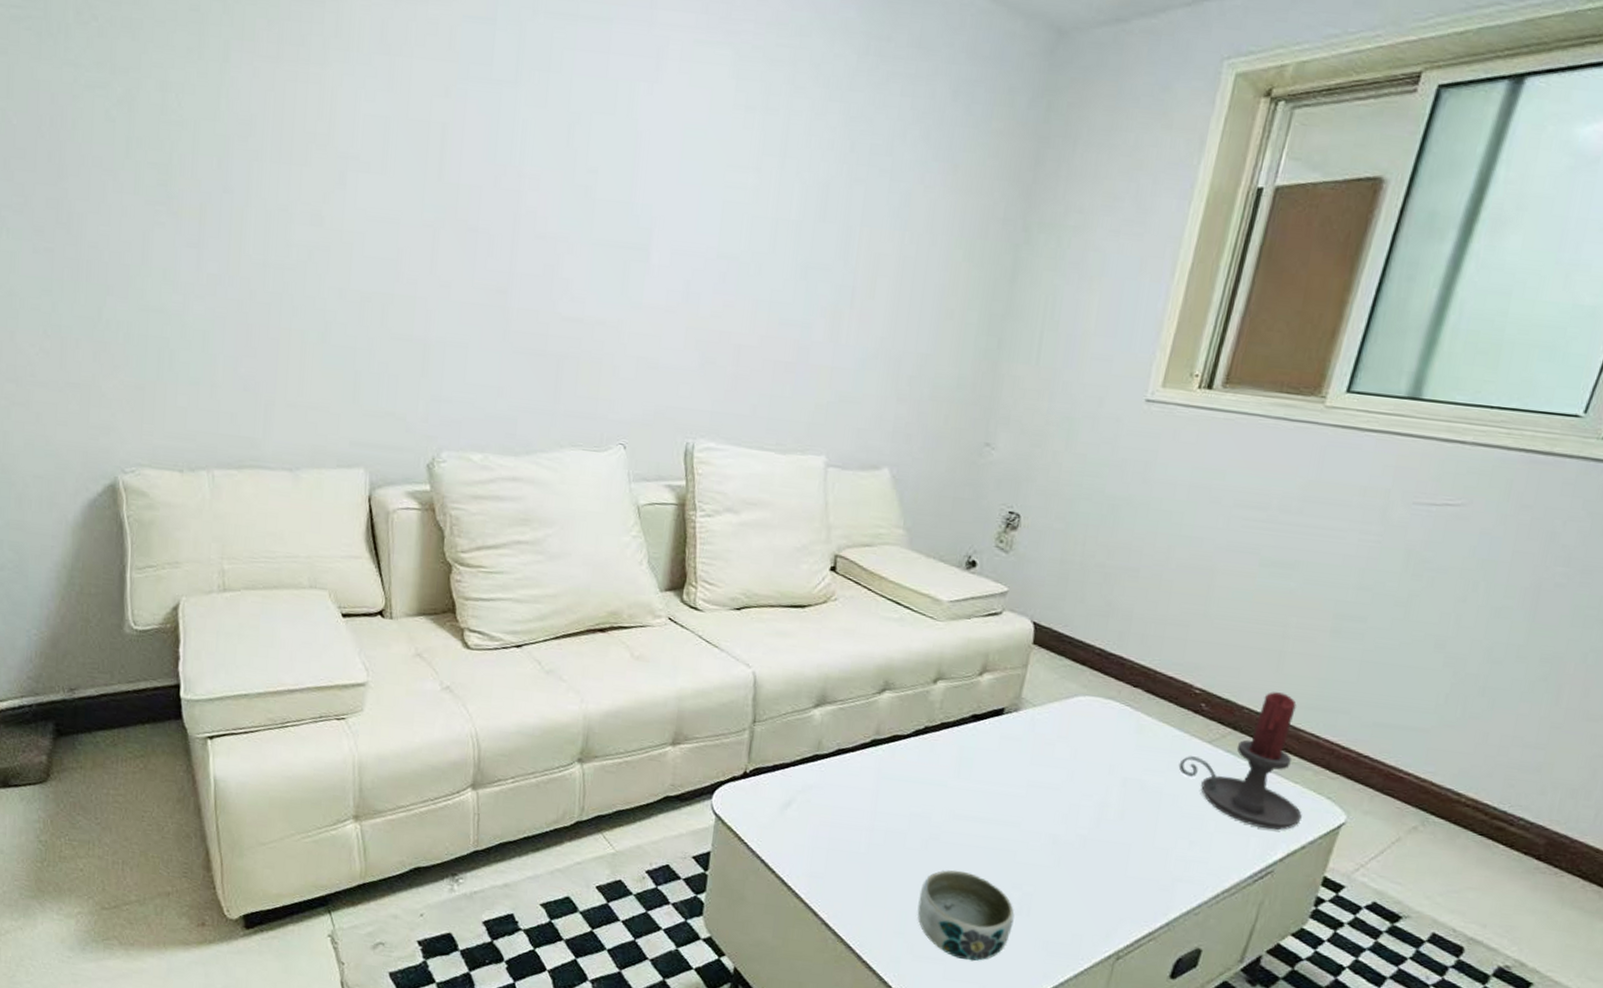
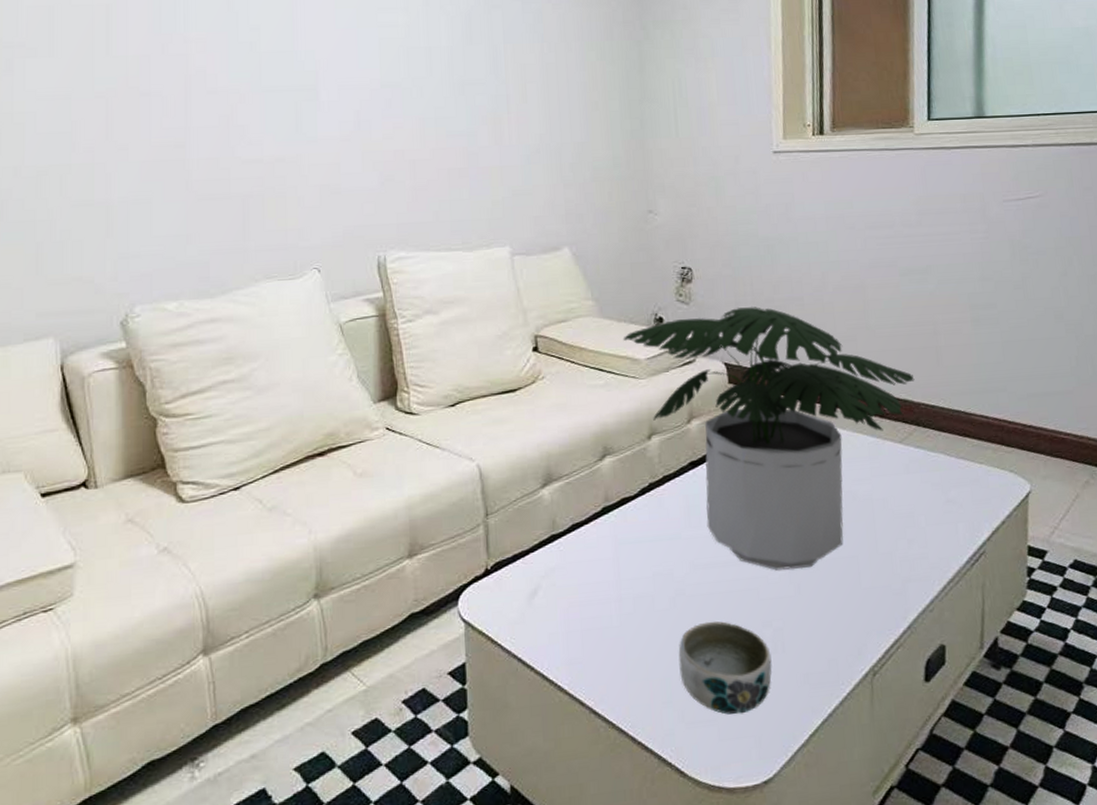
potted plant: none [928,566,1245,844] -> present [623,307,915,571]
candle holder: present [1178,692,1302,831] -> none [880,384,995,513]

